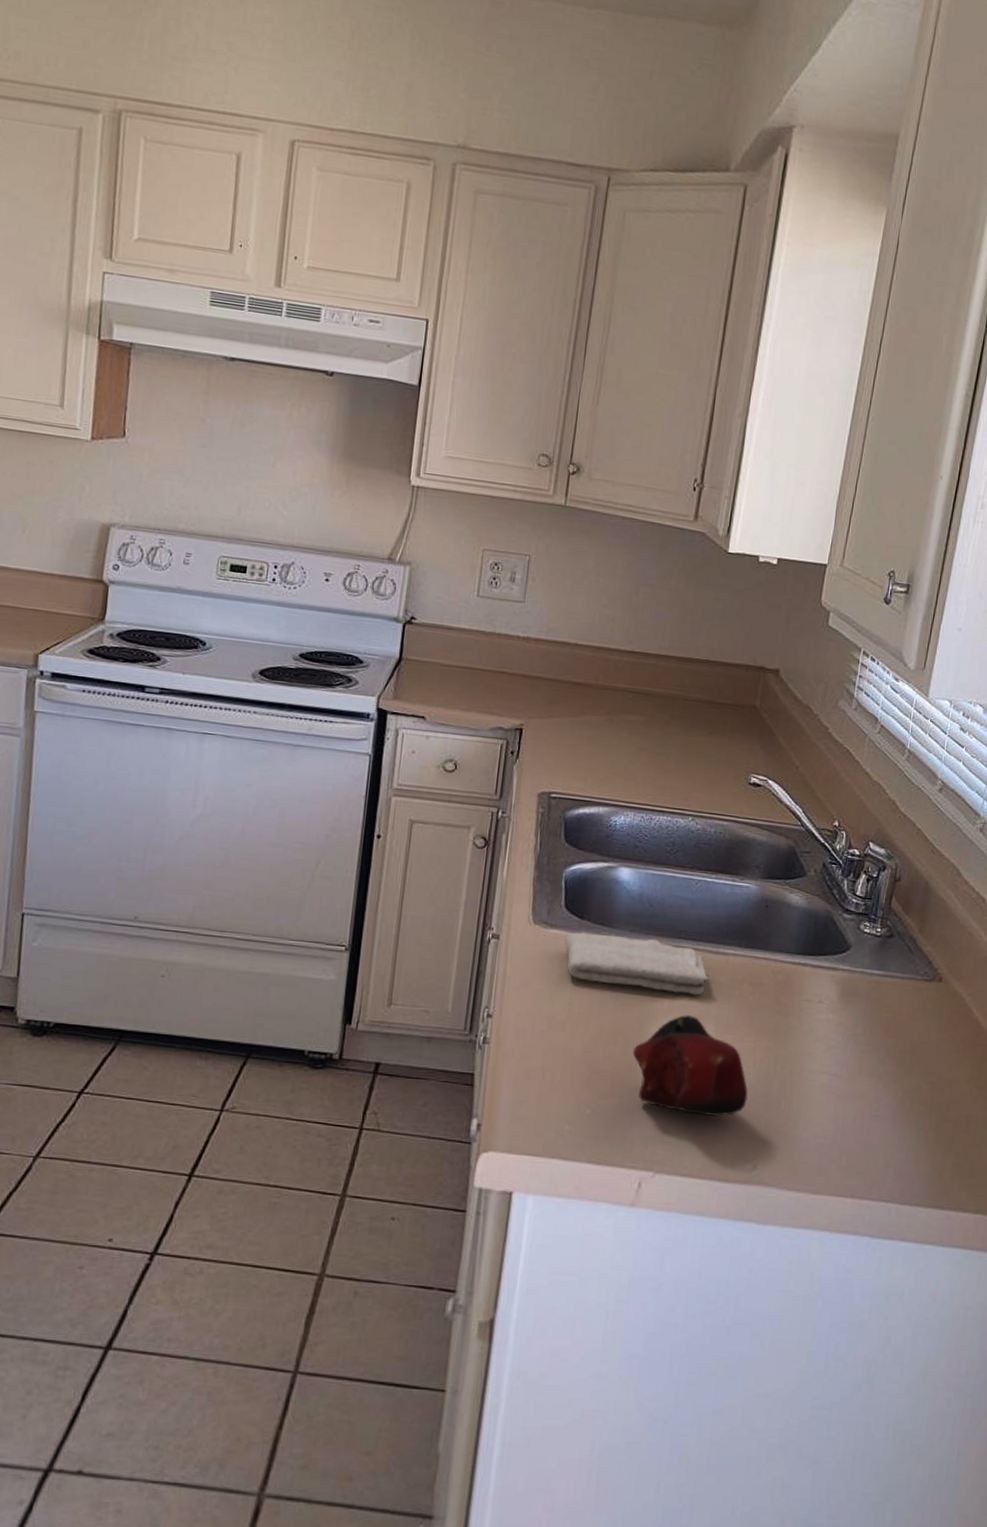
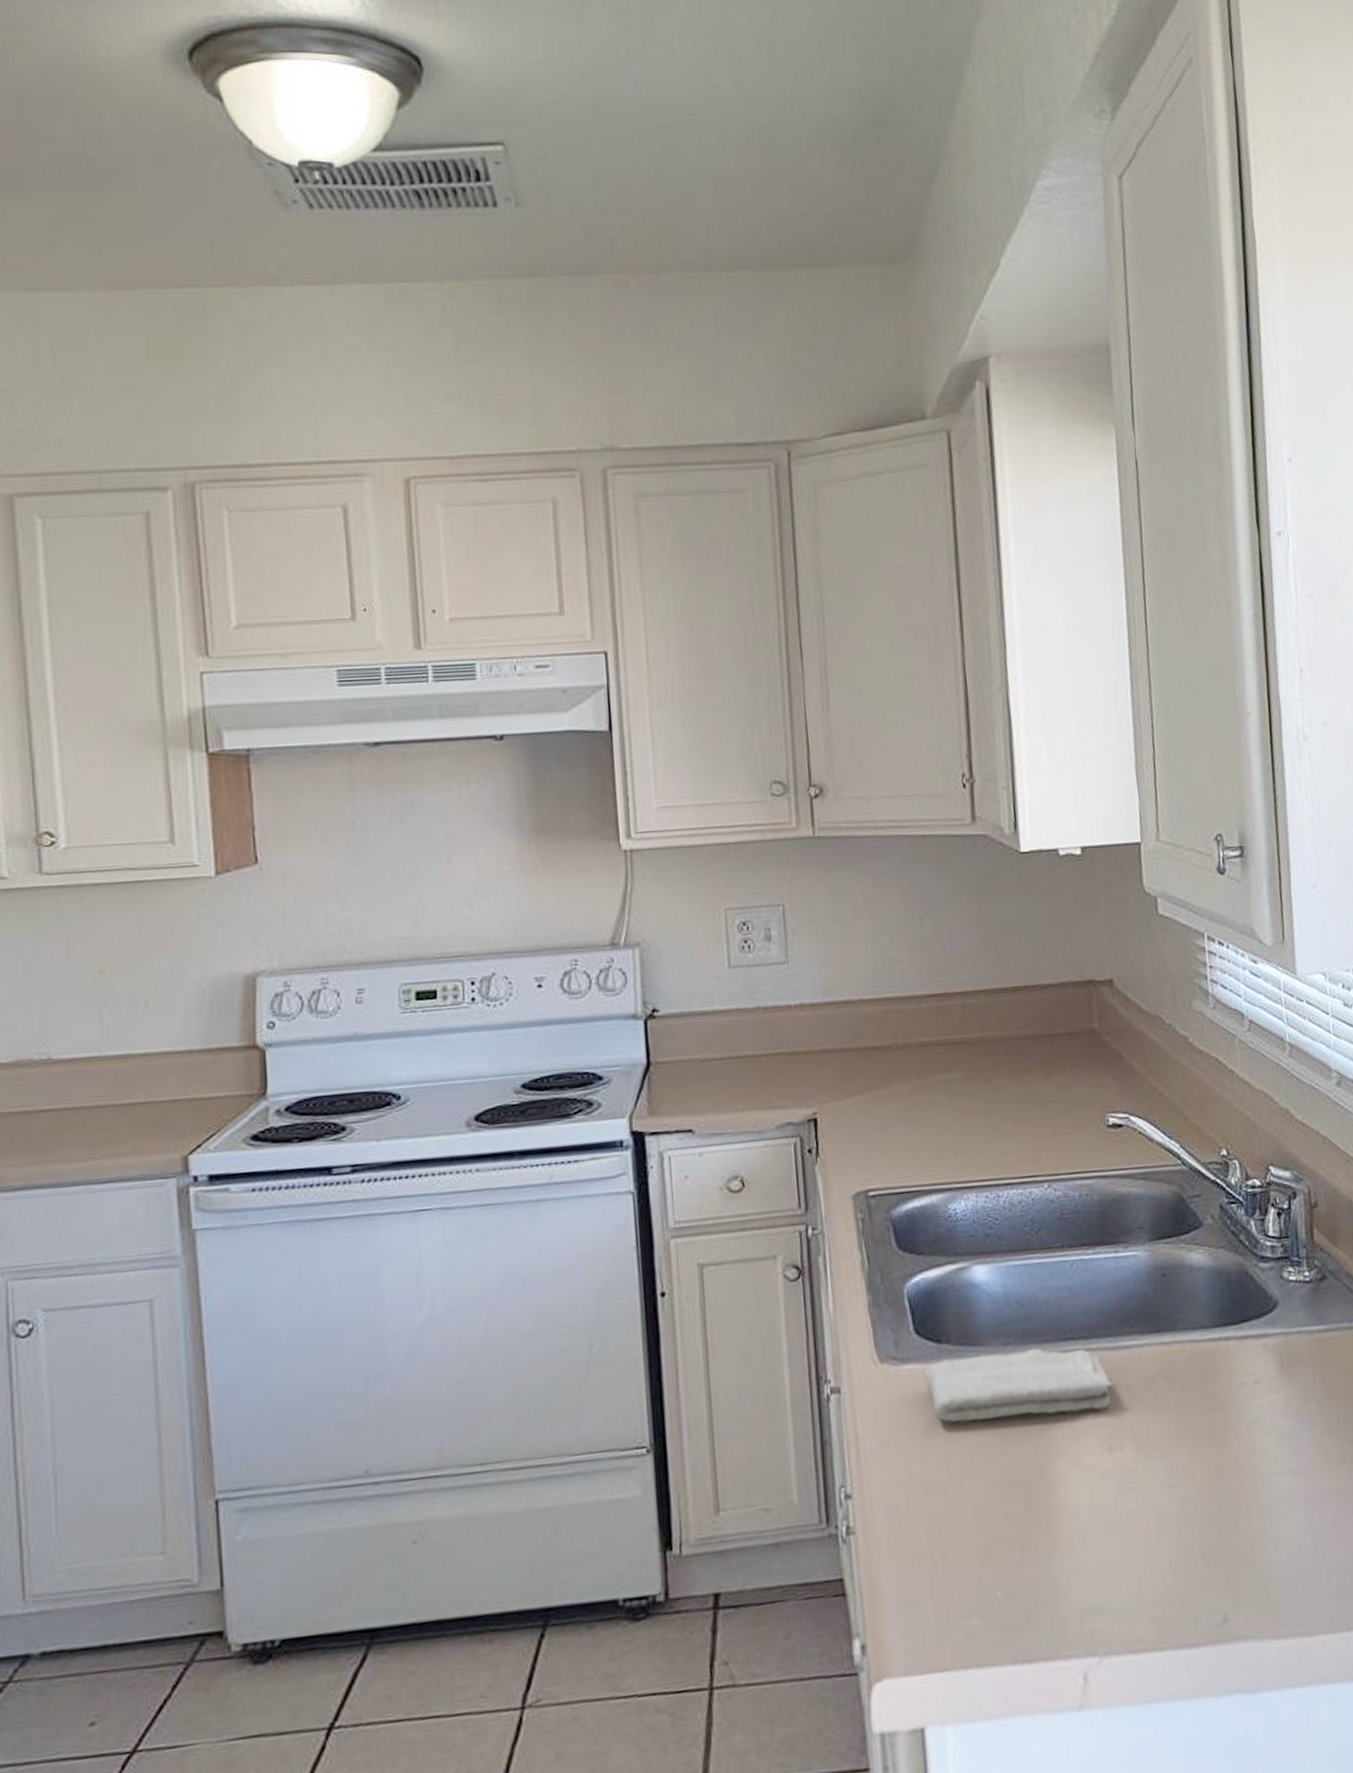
fruit: present [632,1015,749,1117] -> none [1038,1436,1197,1568]

